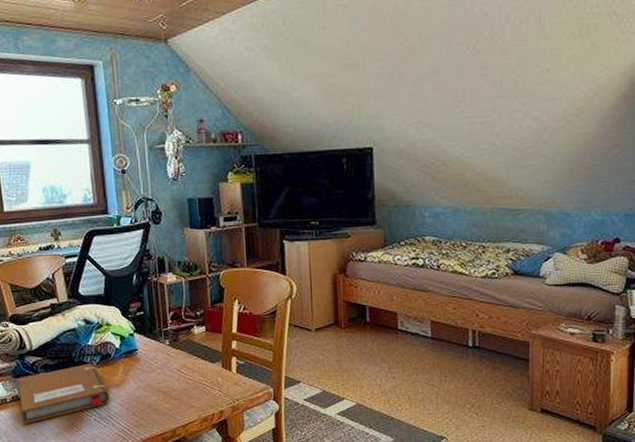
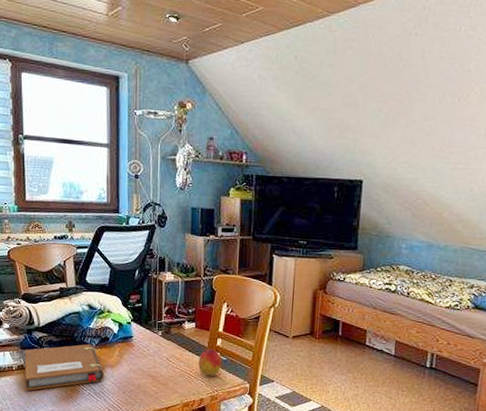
peach: none [213,353,240,385] -> present [198,349,222,376]

